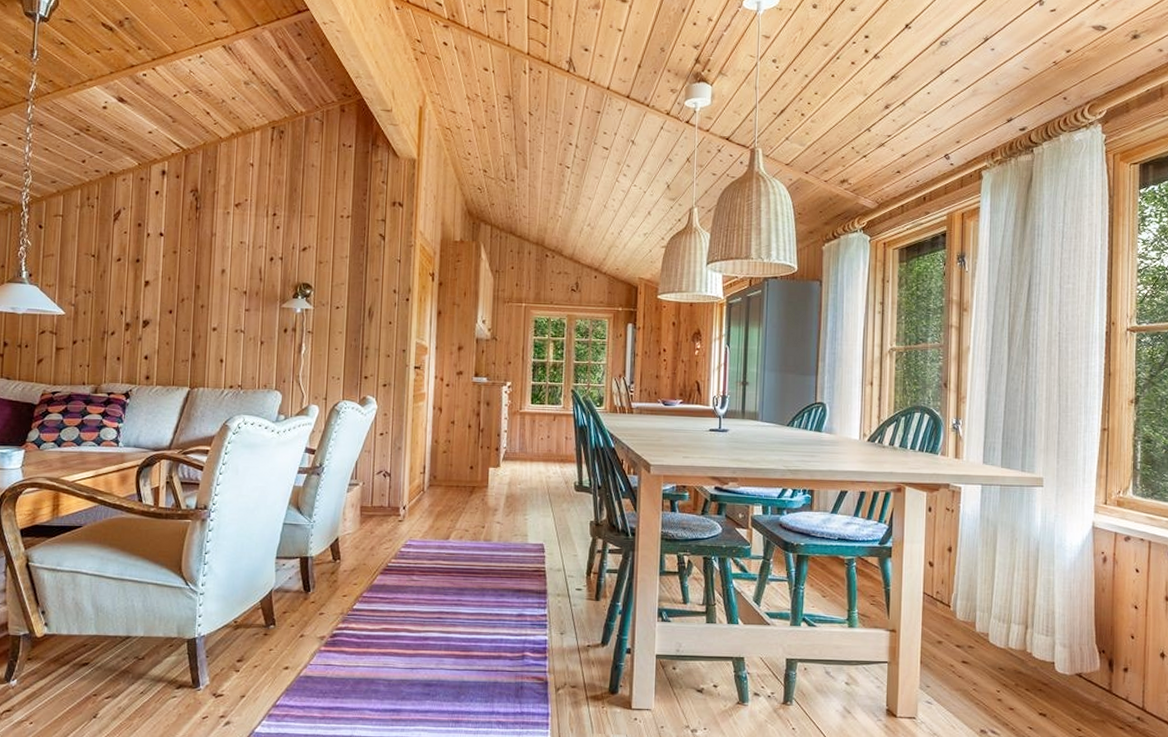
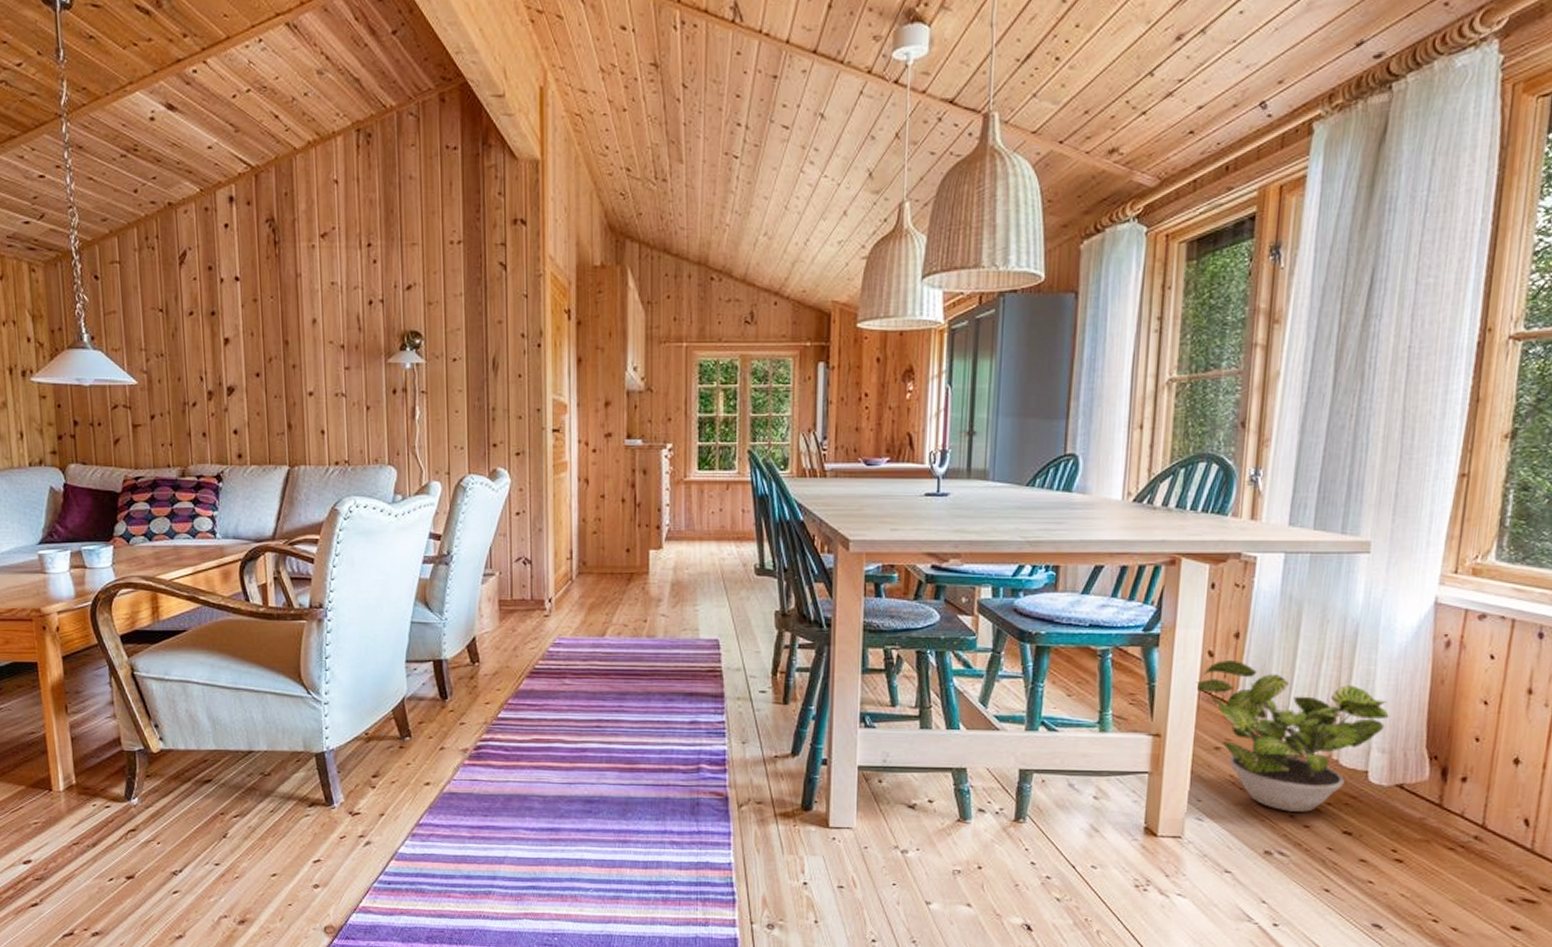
potted plant: none [920,569,1067,697] -> present [1195,659,1389,812]

